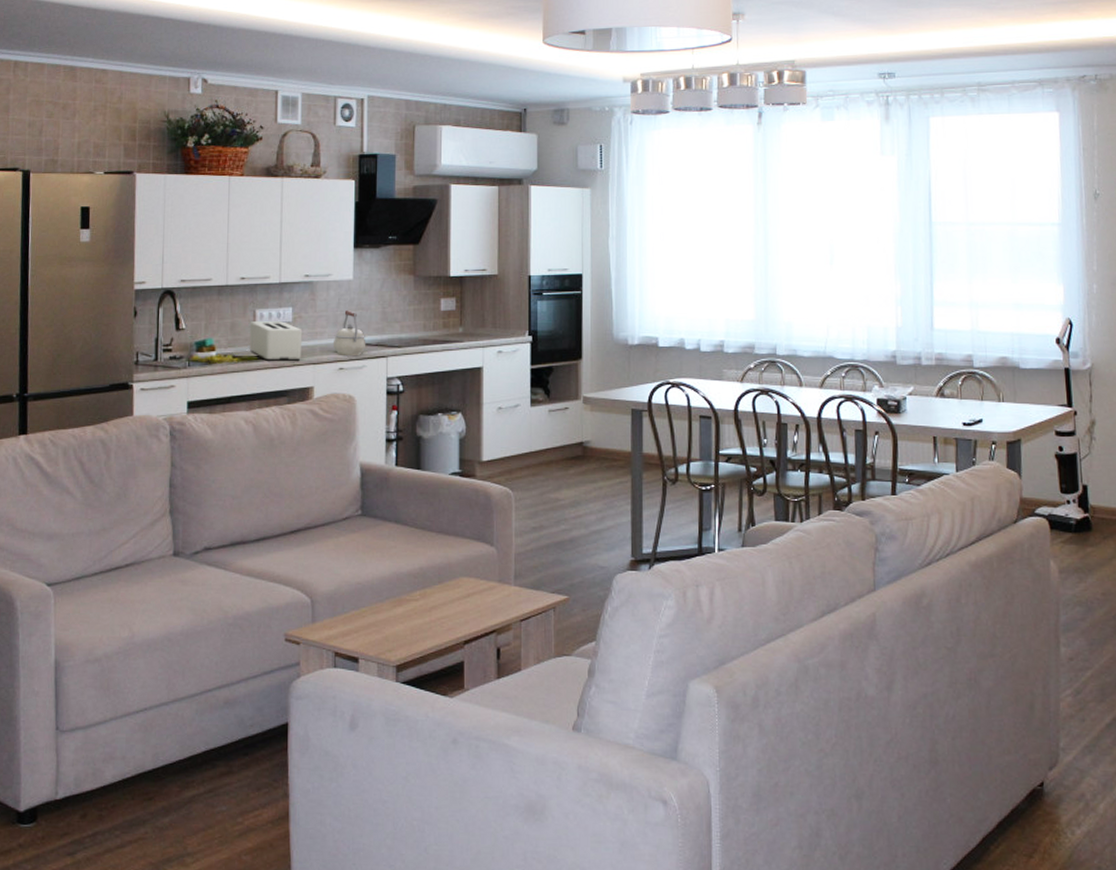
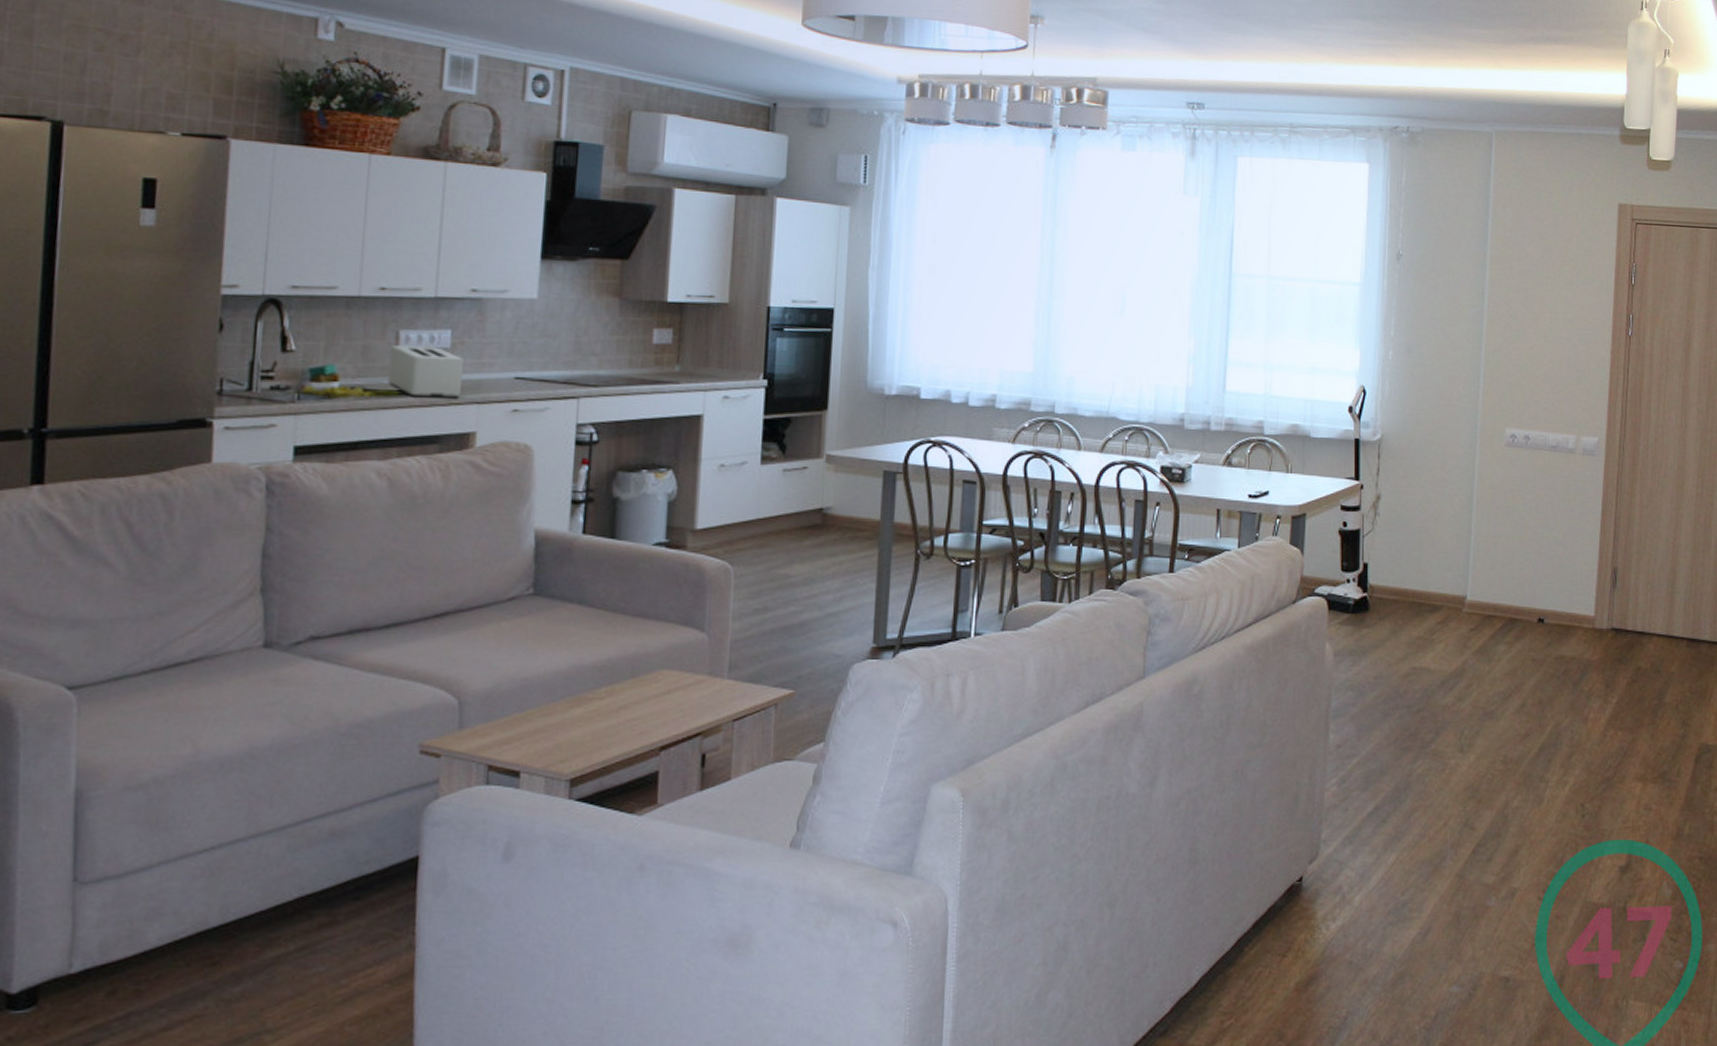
kettle: present [332,309,366,357] -> none [505,336,552,396]

